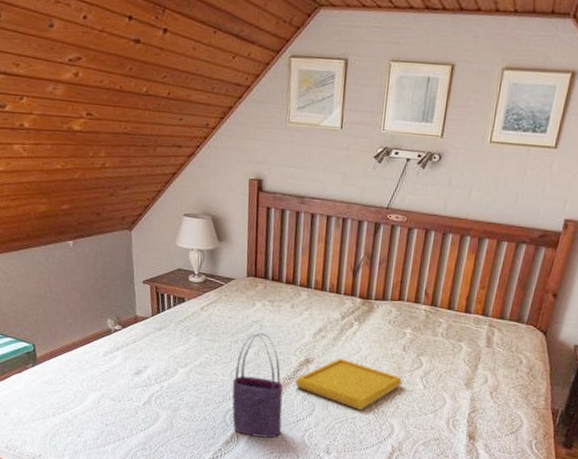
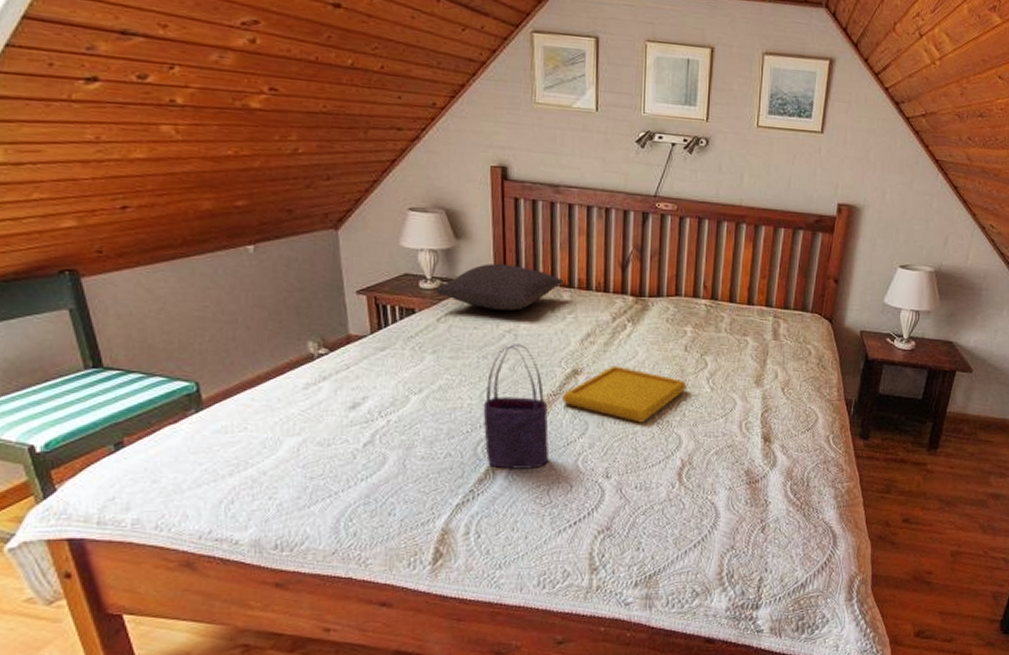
pillow: none [201,263,304,305] -> present [436,264,565,311]

